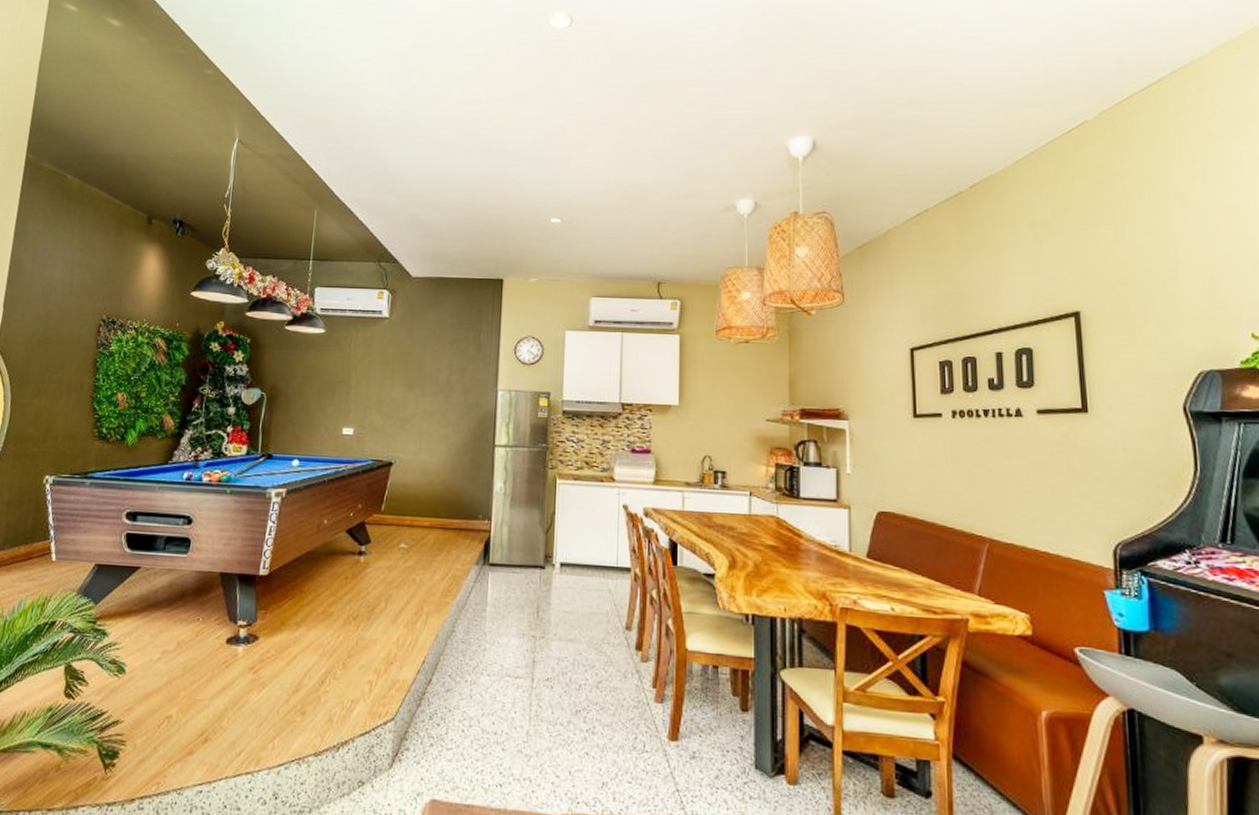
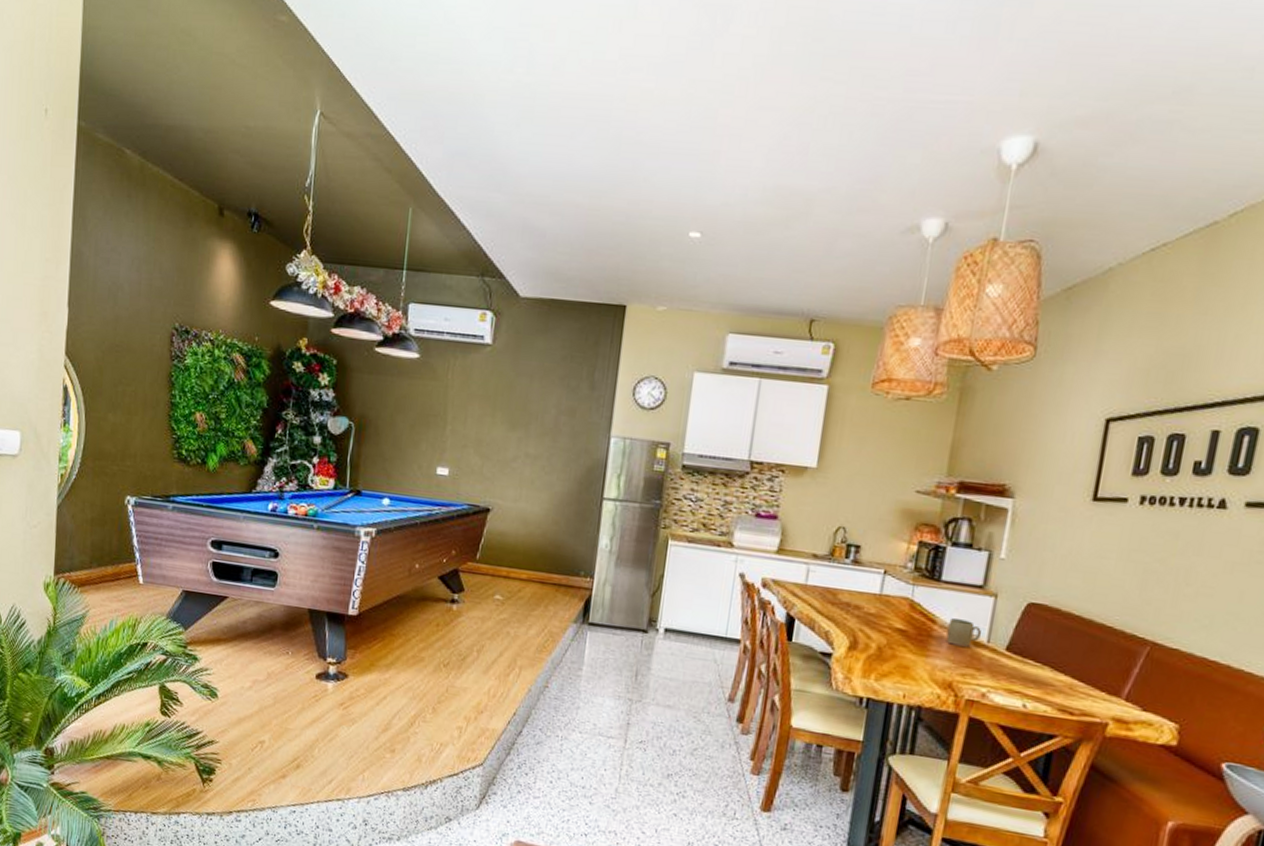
mug: none [813,532,844,557] -> present [946,618,982,647]

